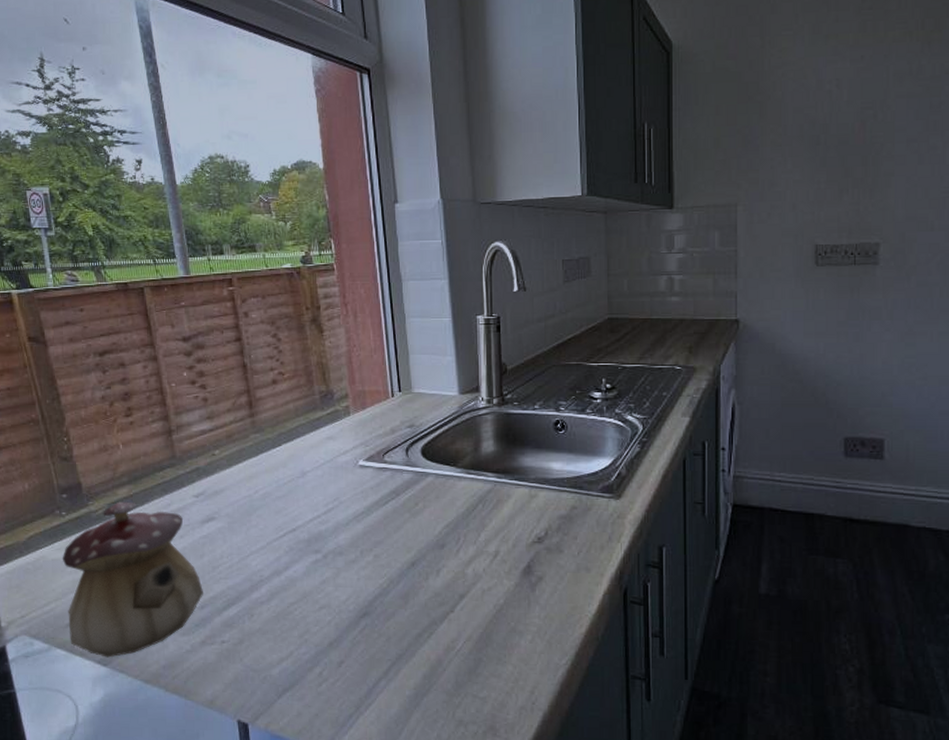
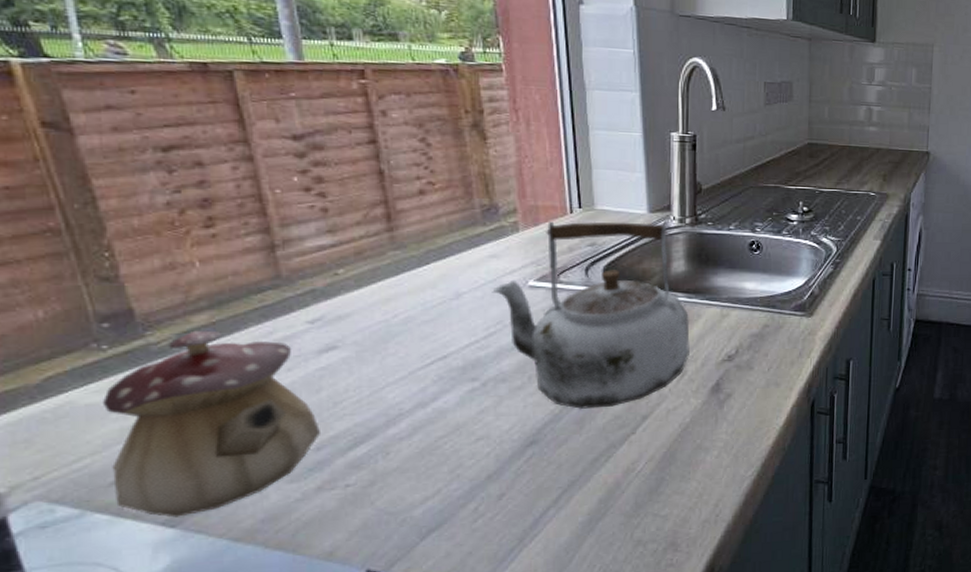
kettle: none [330,401,501,585] -> present [492,220,690,409]

